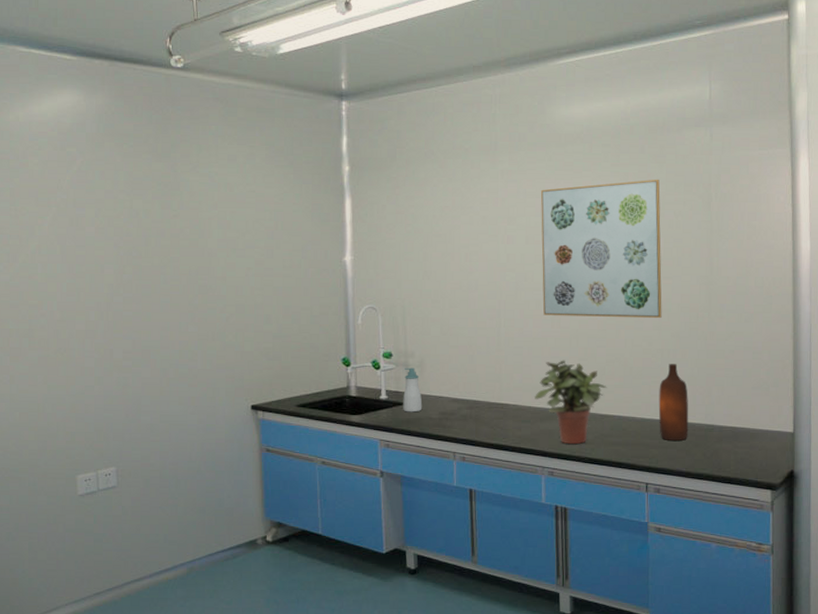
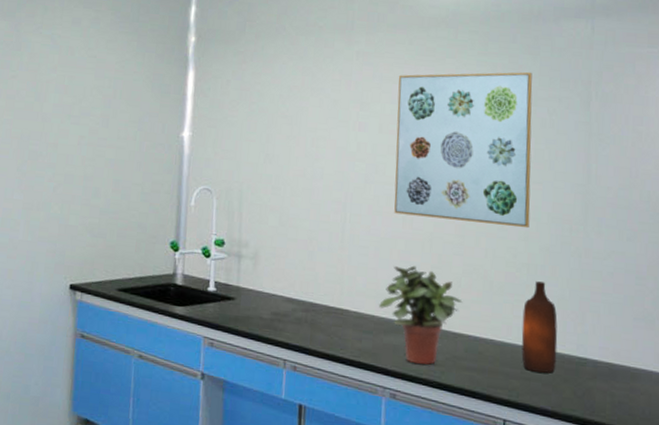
soap bottle: present [403,367,423,413] -> none [231,258,254,310]

